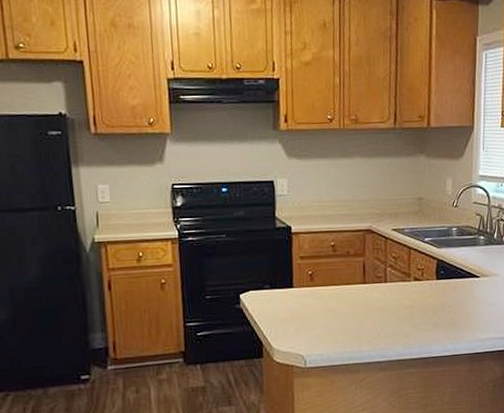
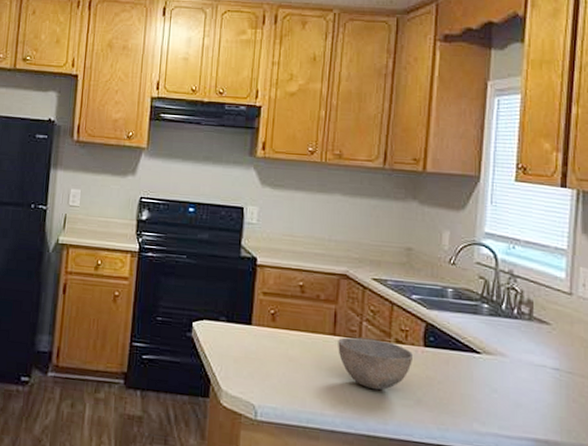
bowl: none [368,280,429,323] -> present [338,337,414,391]

